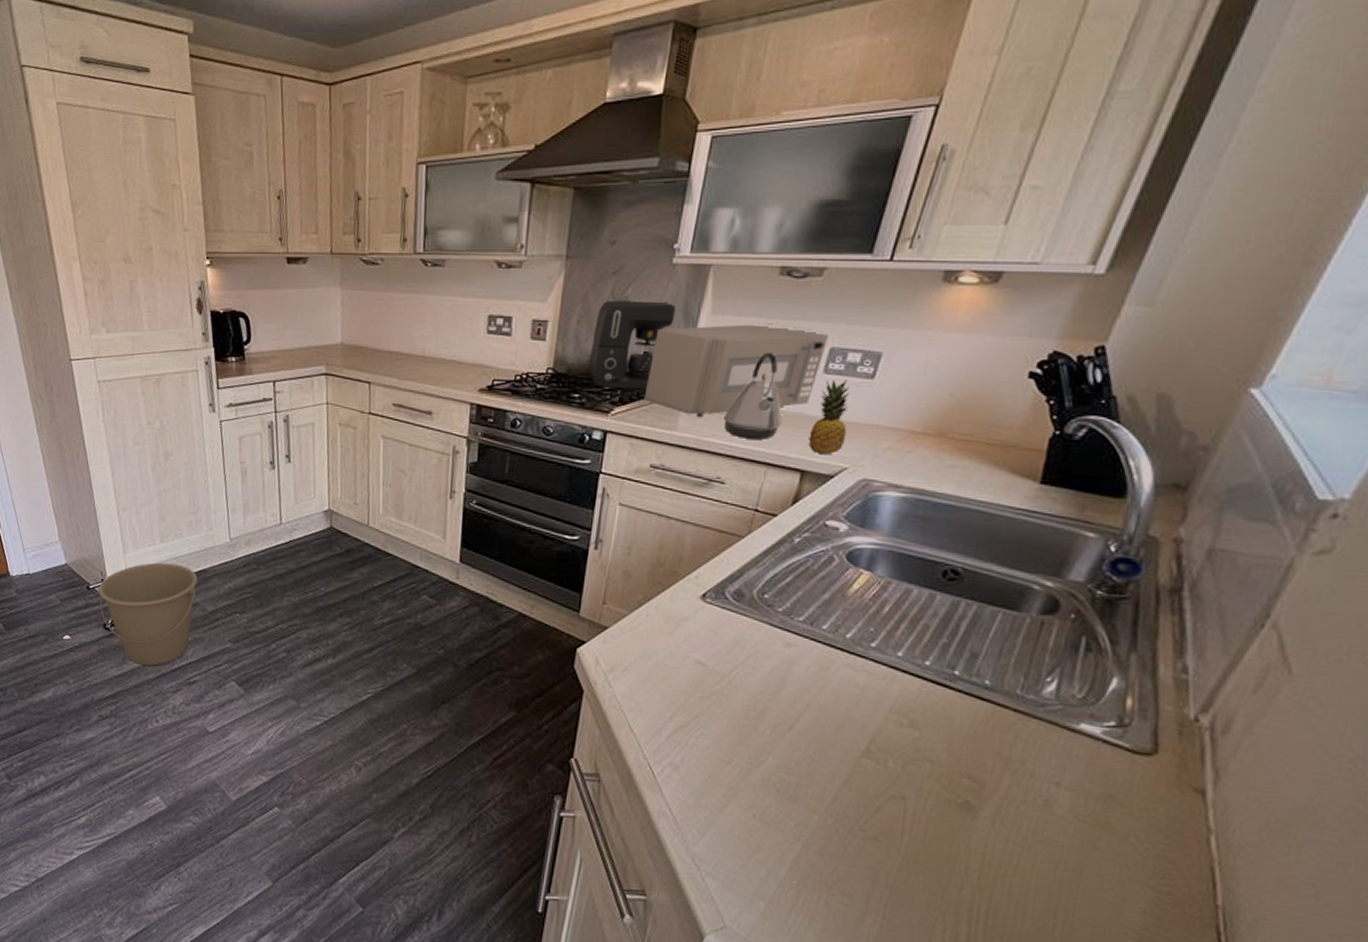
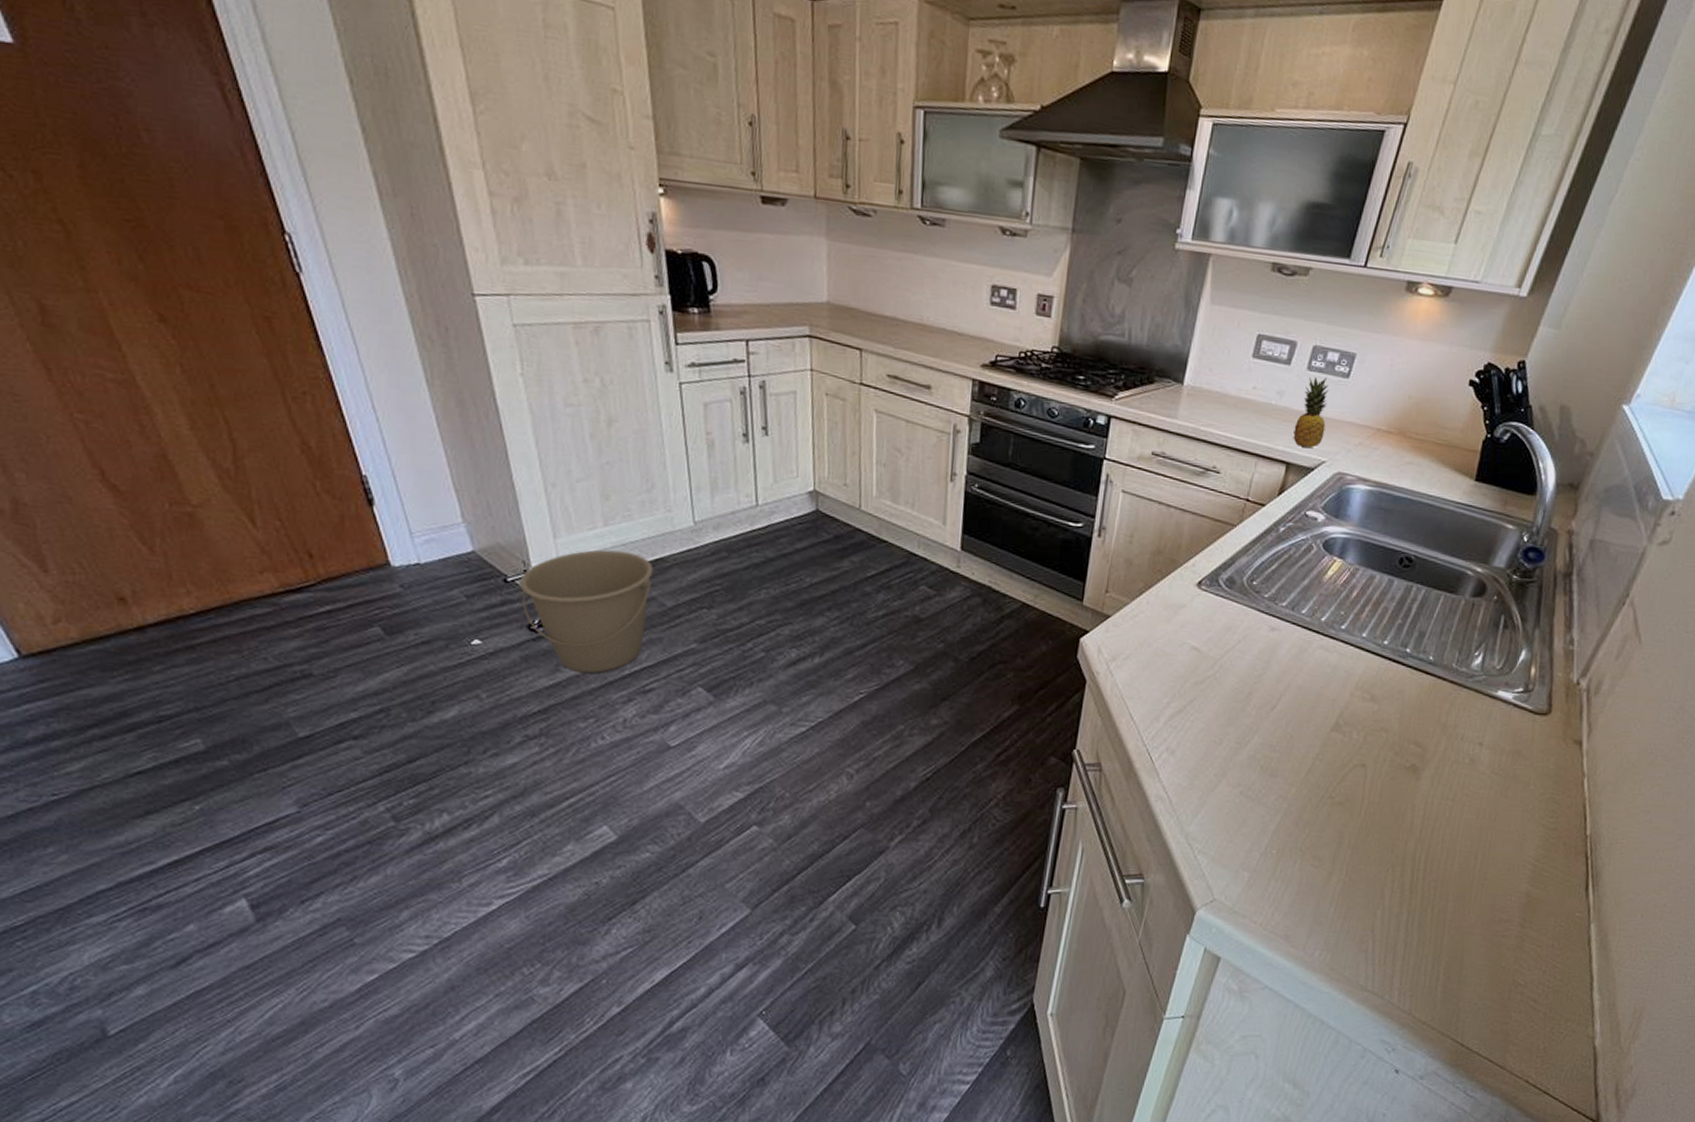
coffee maker: present [588,299,676,389] -> none [1093,280,1178,375]
microwave: present [644,323,829,418] -> none [1146,314,1313,407]
kettle: present [723,352,783,440] -> none [1219,346,1272,431]

